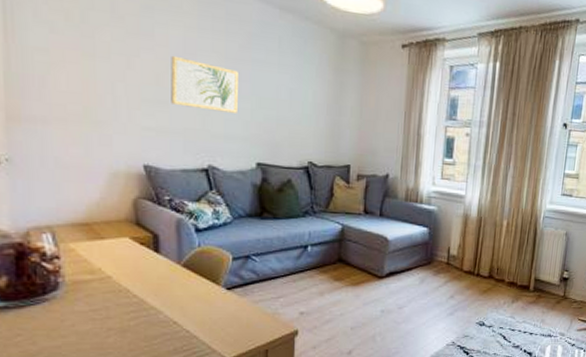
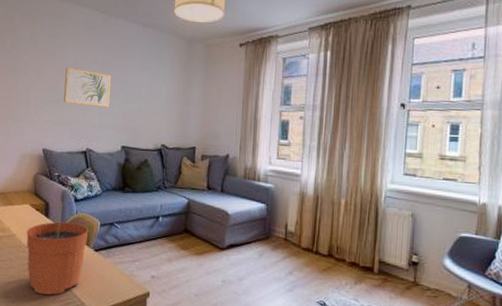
plant pot: none [128,231,217,345] -> present [26,201,89,295]

